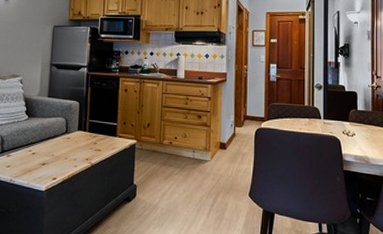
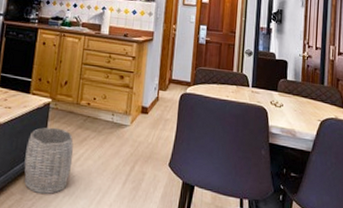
woven basket: none [116,166,160,227] -> present [24,127,74,195]

